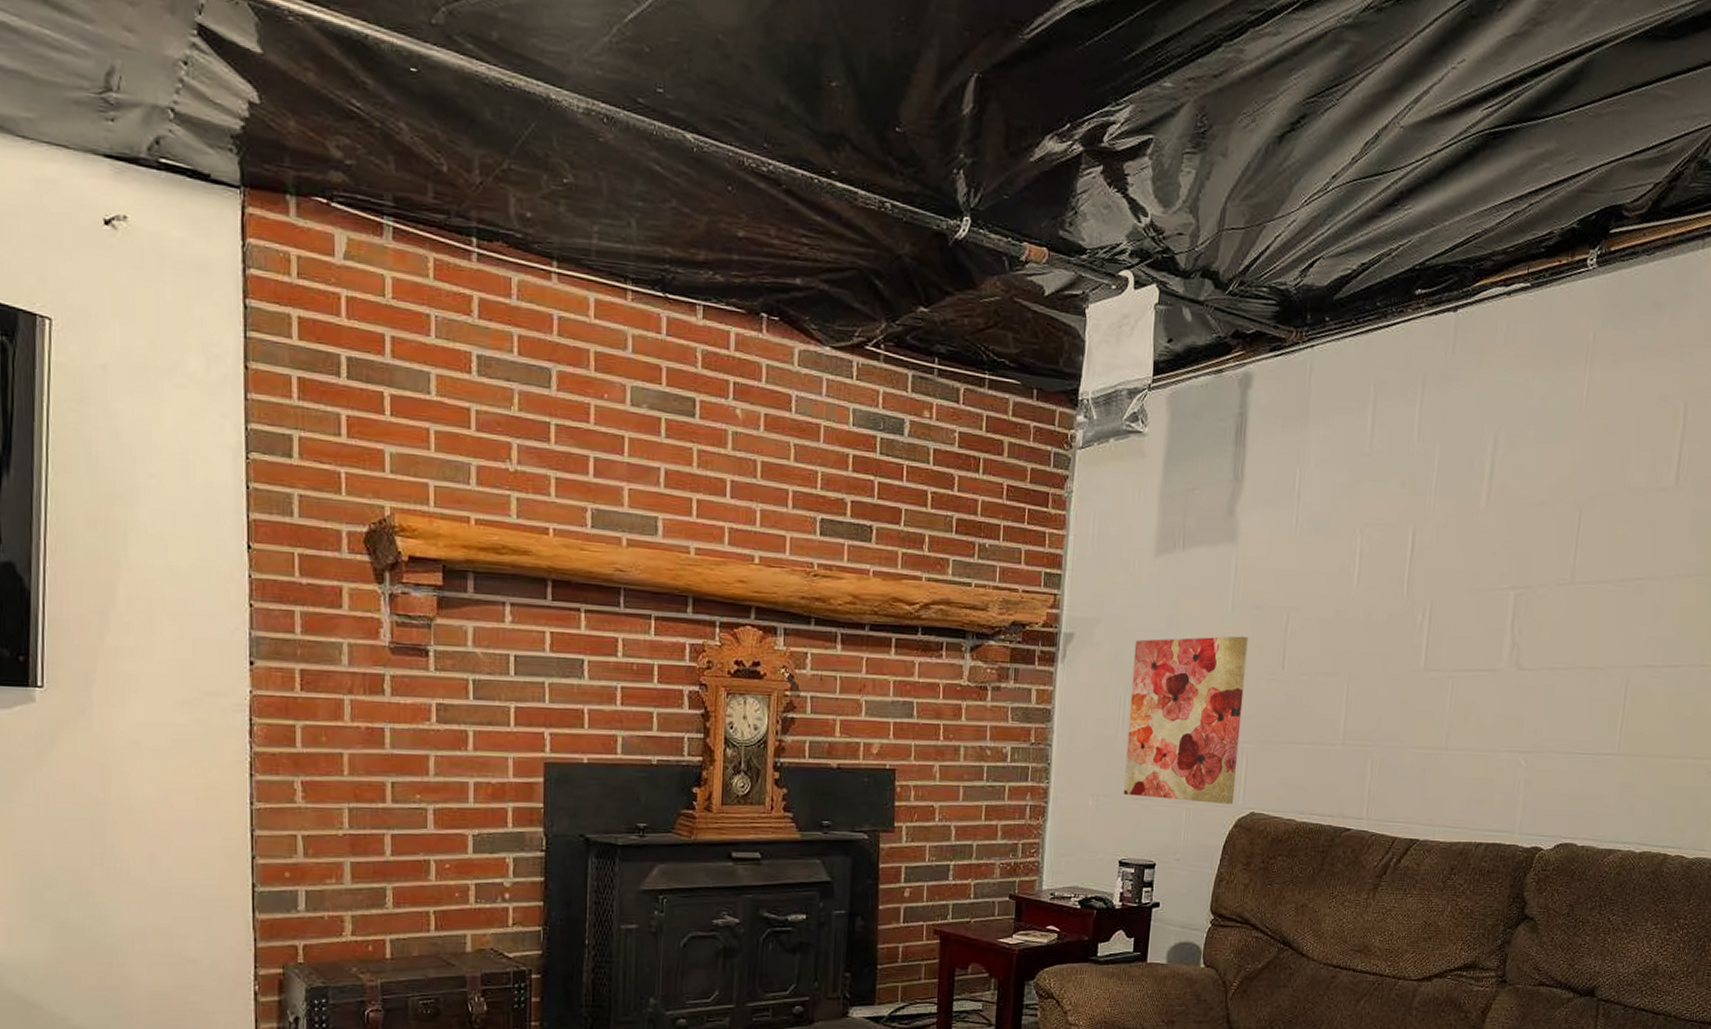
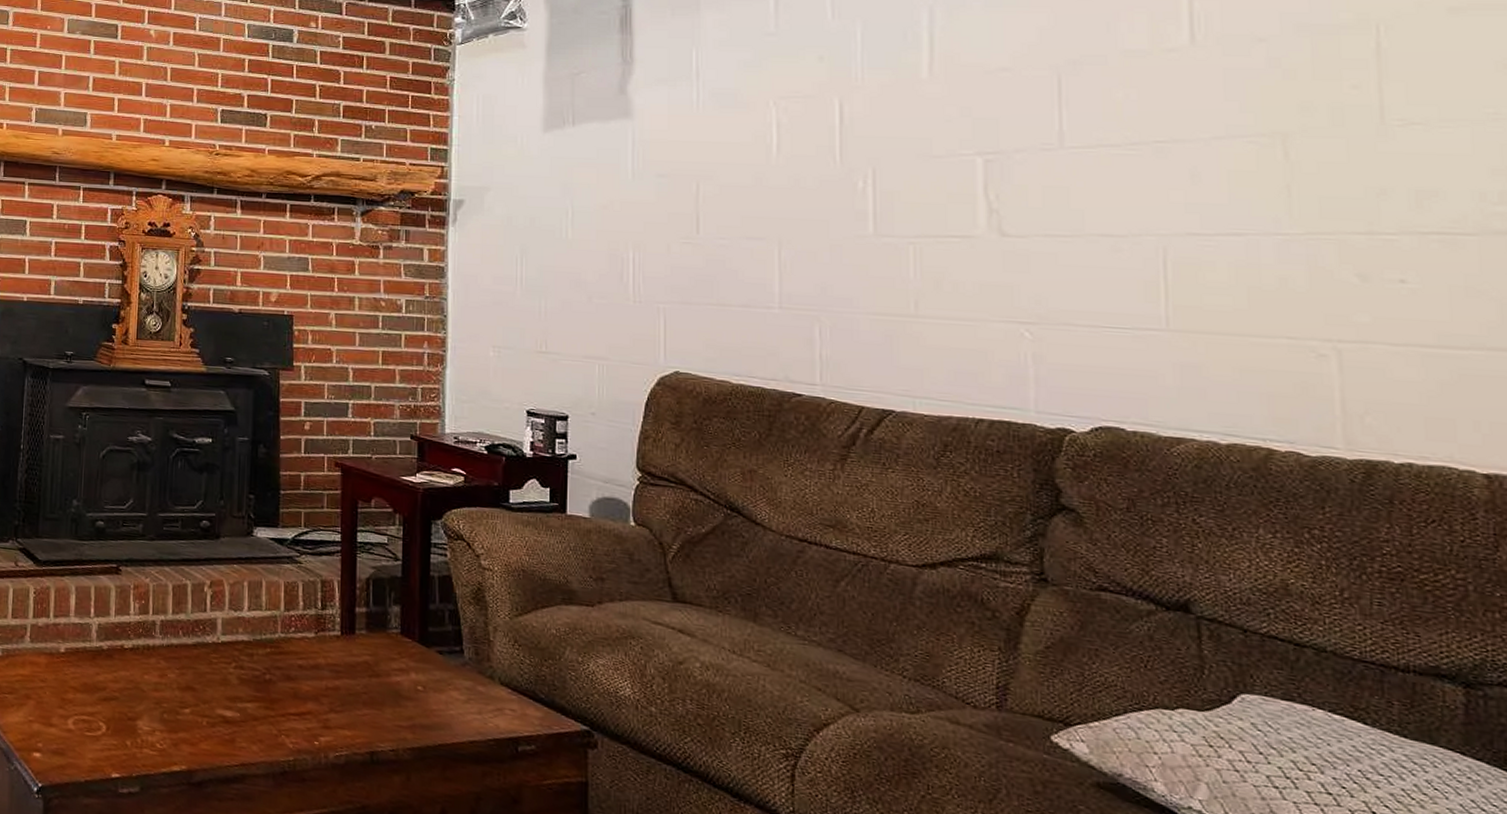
wall art: present [1123,636,1248,804] -> none [526,202,654,362]

